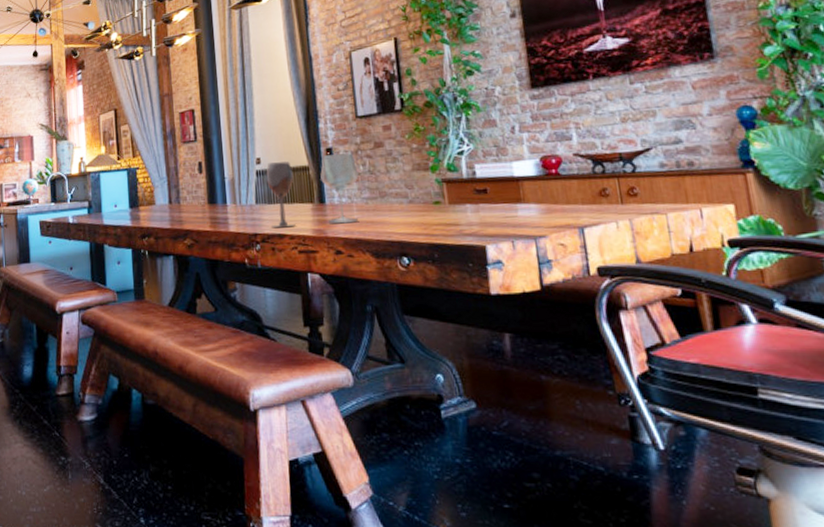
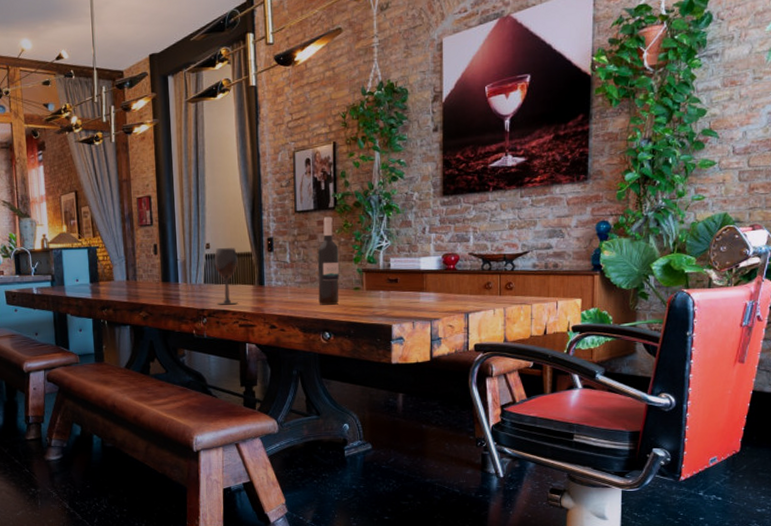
wine glass: present [320,153,359,224] -> none [261,243,294,303]
wine bottle: none [386,120,417,224] -> present [317,217,339,305]

